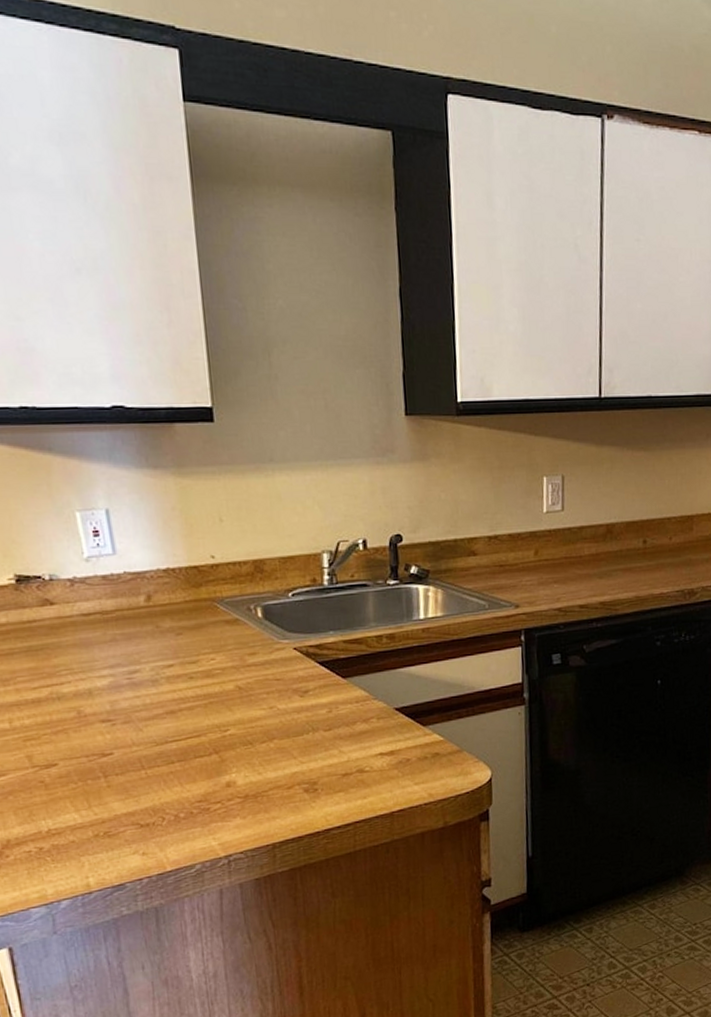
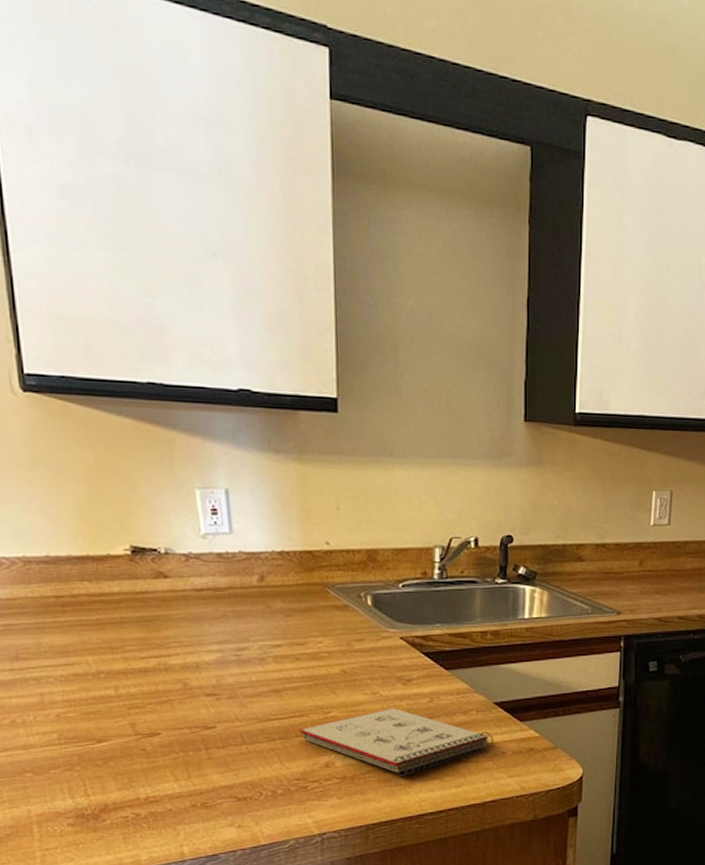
notepad: none [197,721,397,791] -> present [298,708,494,776]

